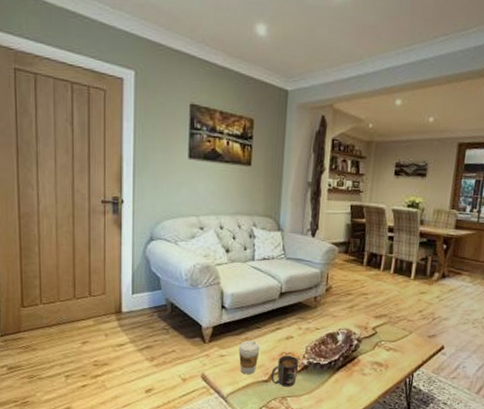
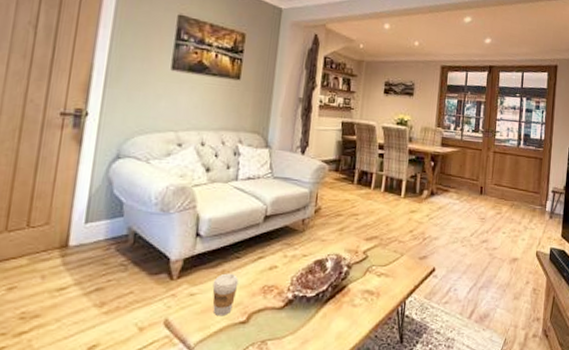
mug: present [270,355,299,387] -> none [249,289,283,328]

